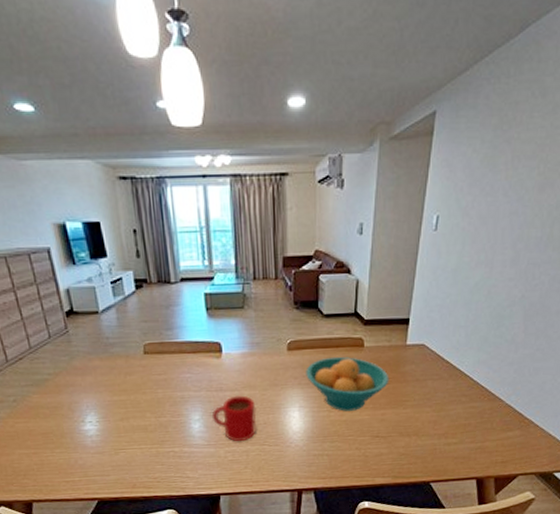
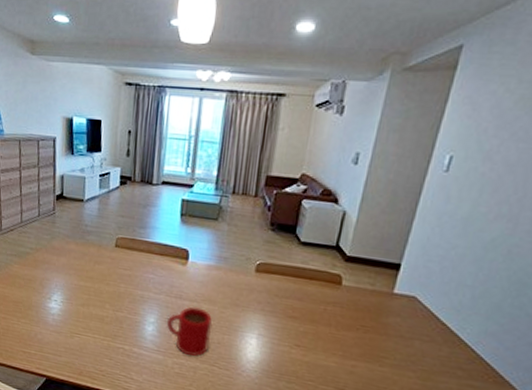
fruit bowl: present [306,356,389,411] -> none [271,288,367,354]

